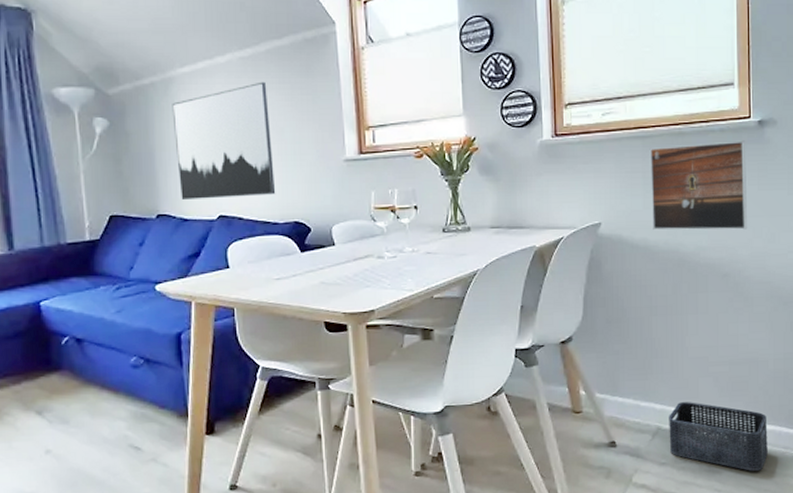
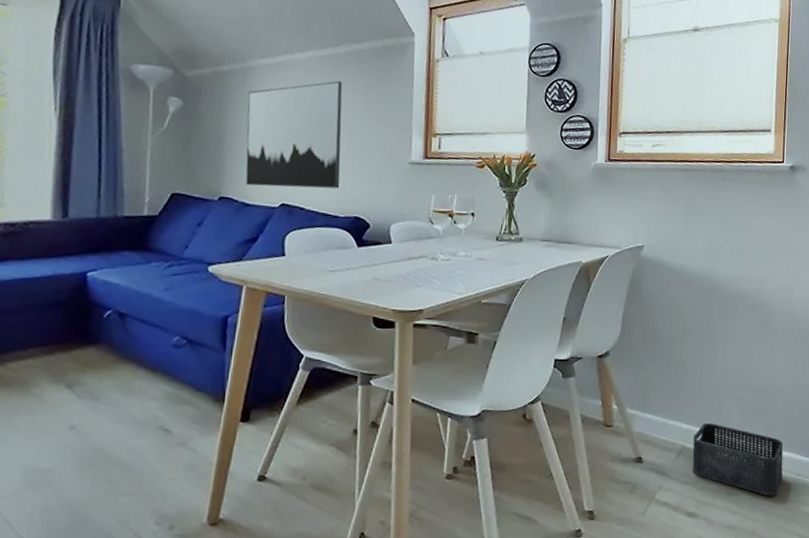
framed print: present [649,141,748,231] -> none [690,180,778,264]

